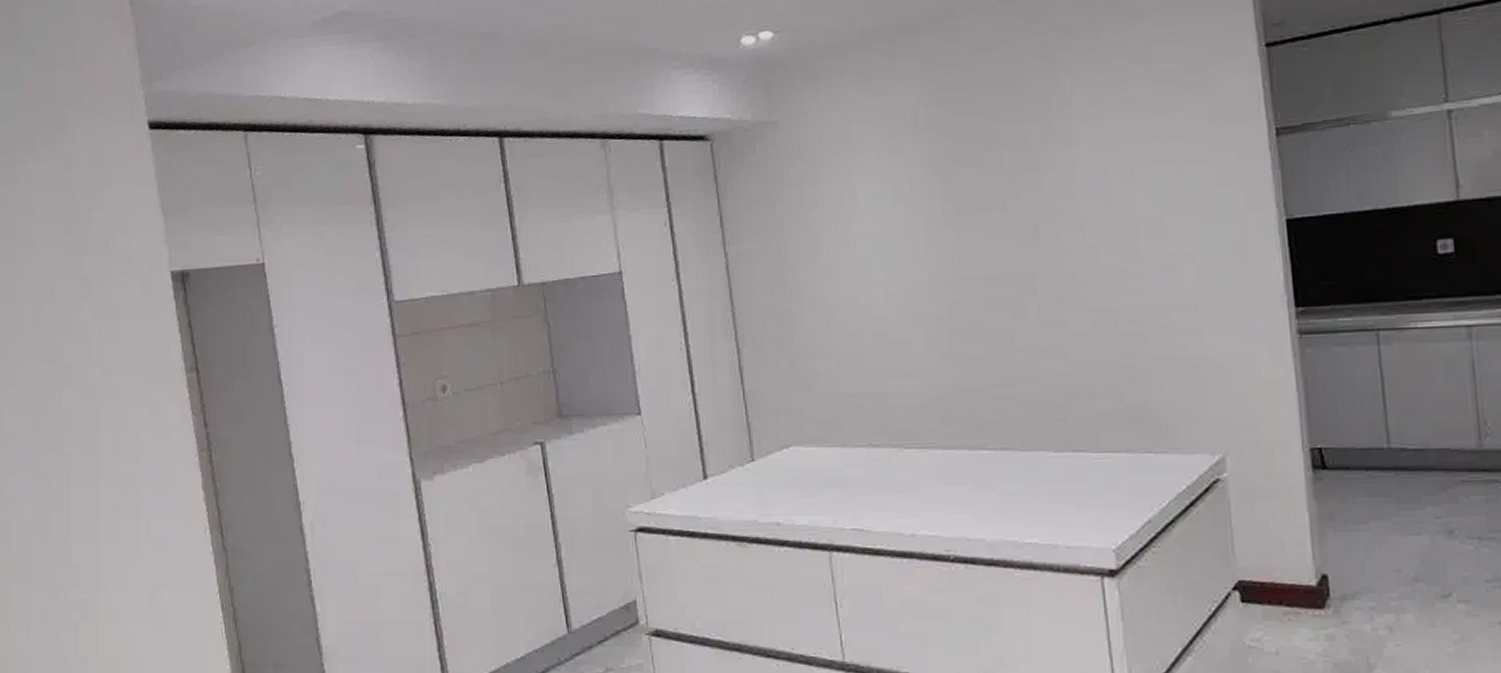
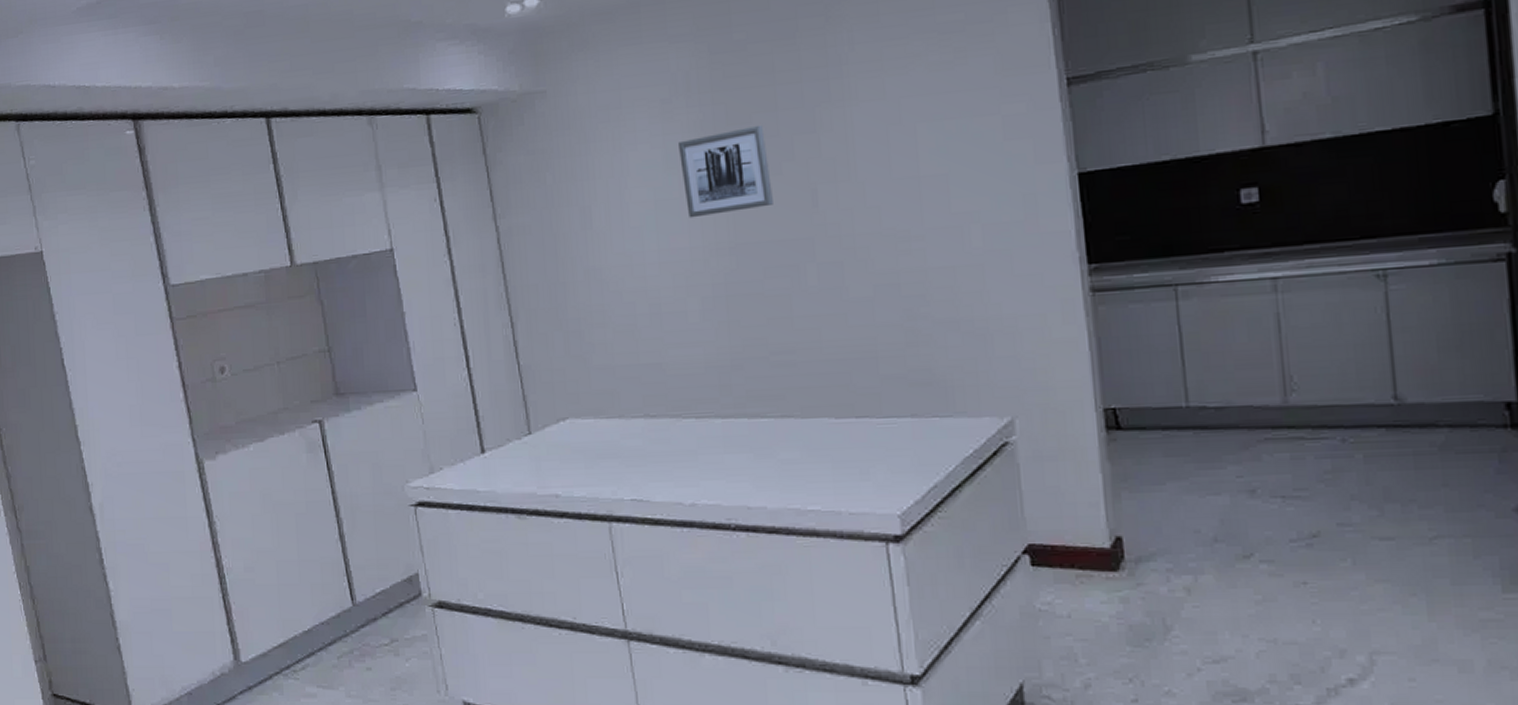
wall art: none [906,162,996,251] -> present [679,124,773,218]

